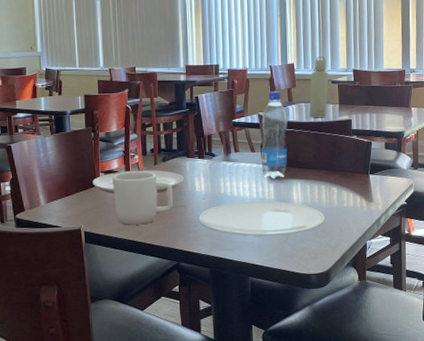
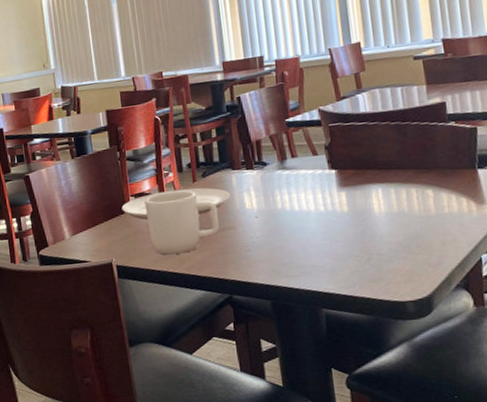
plate: present [199,200,325,237] -> none [252,213,419,259]
bottle: present [261,91,288,179] -> none [323,78,362,186]
bottle: present [309,56,329,118] -> none [384,28,410,106]

